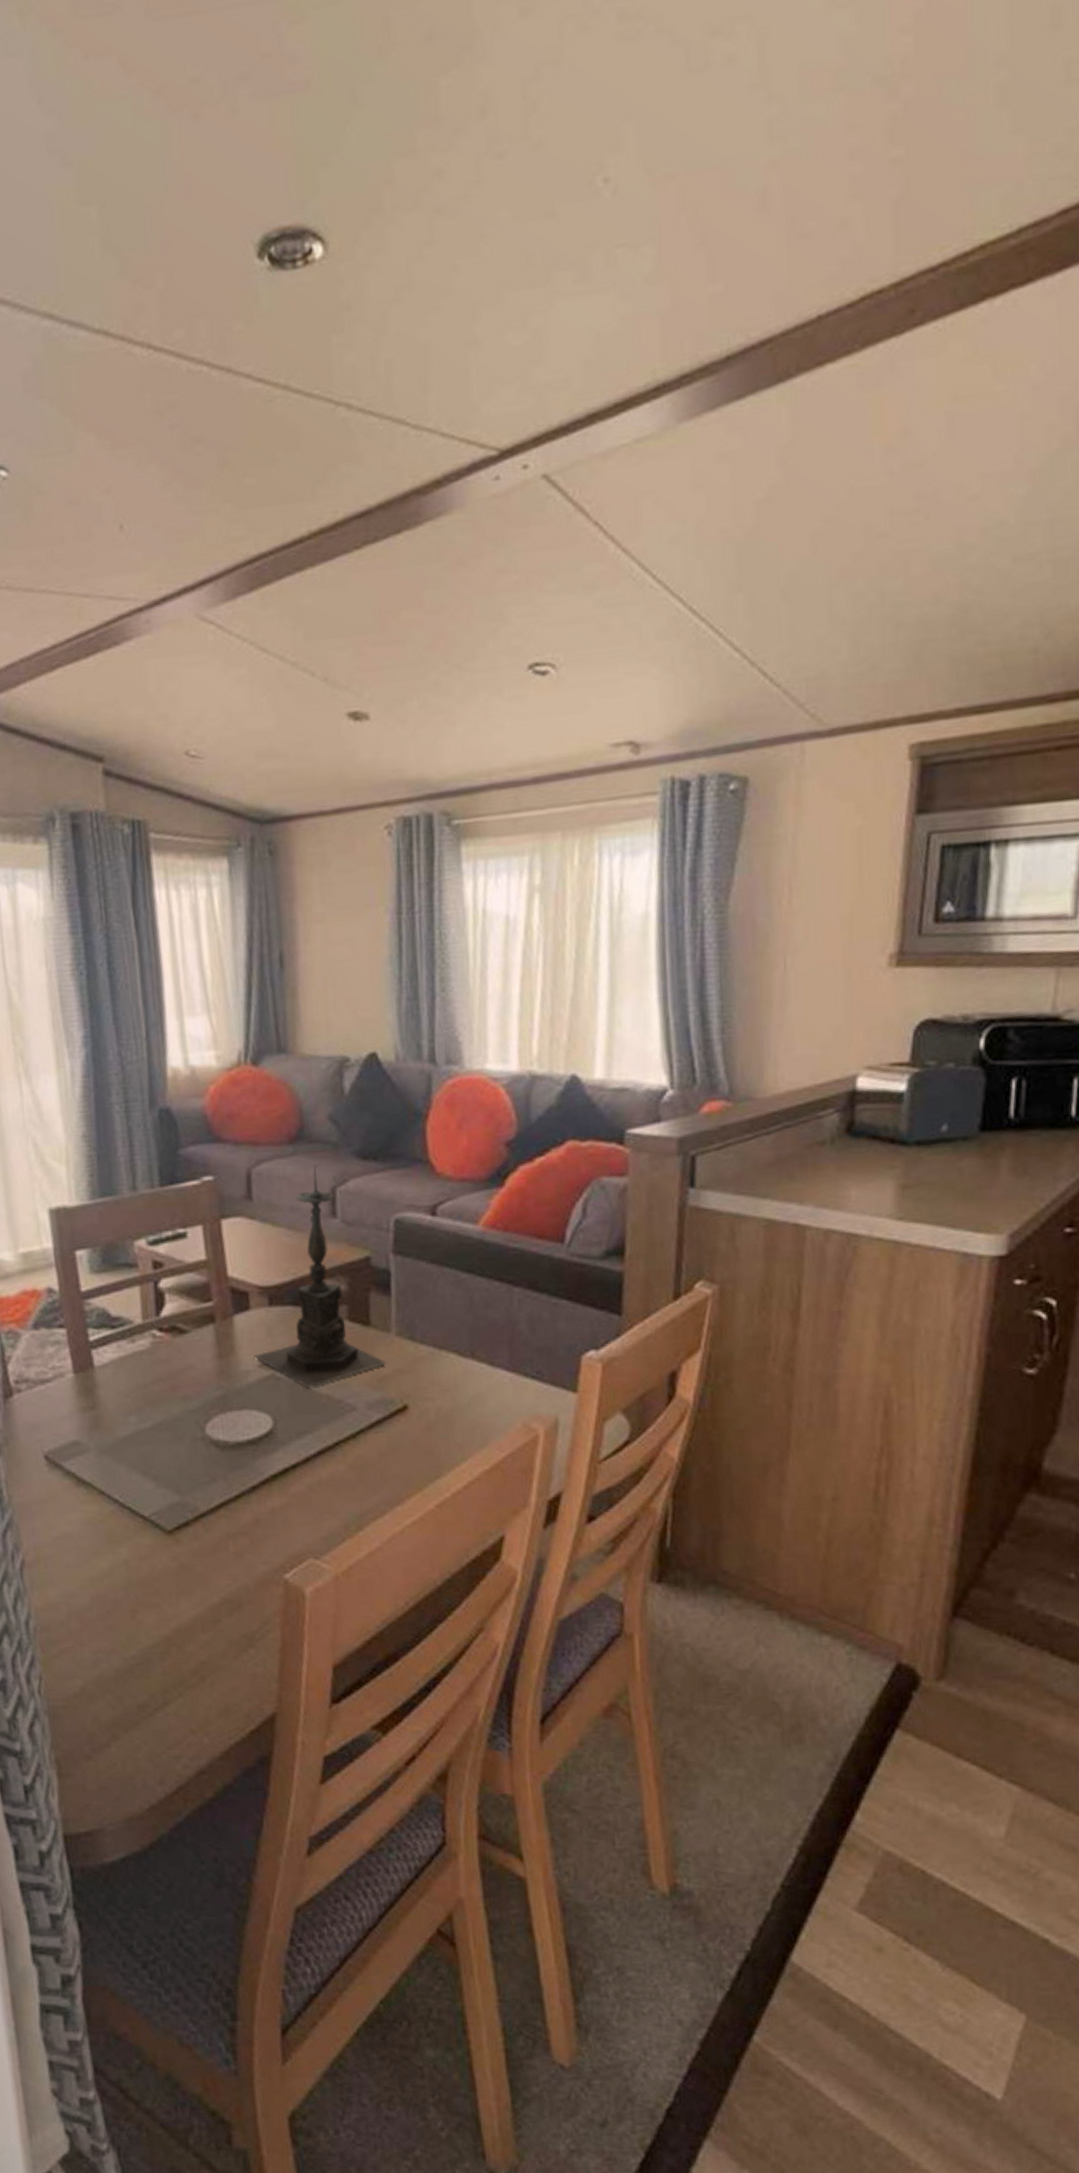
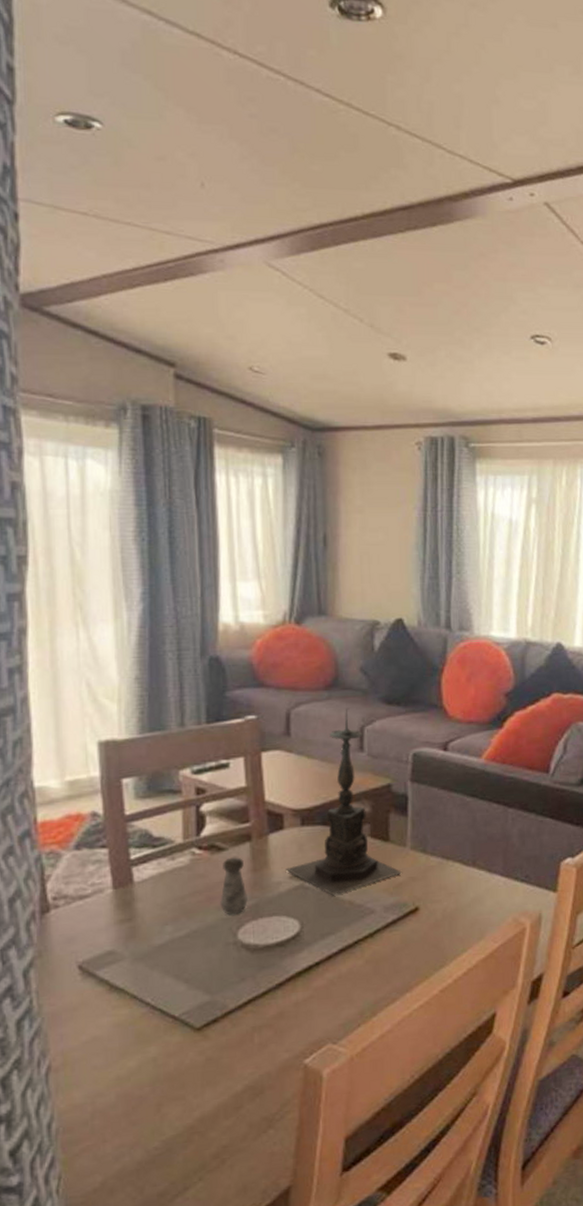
salt shaker: none [185,1339,216,1407] -> present [220,856,249,915]

